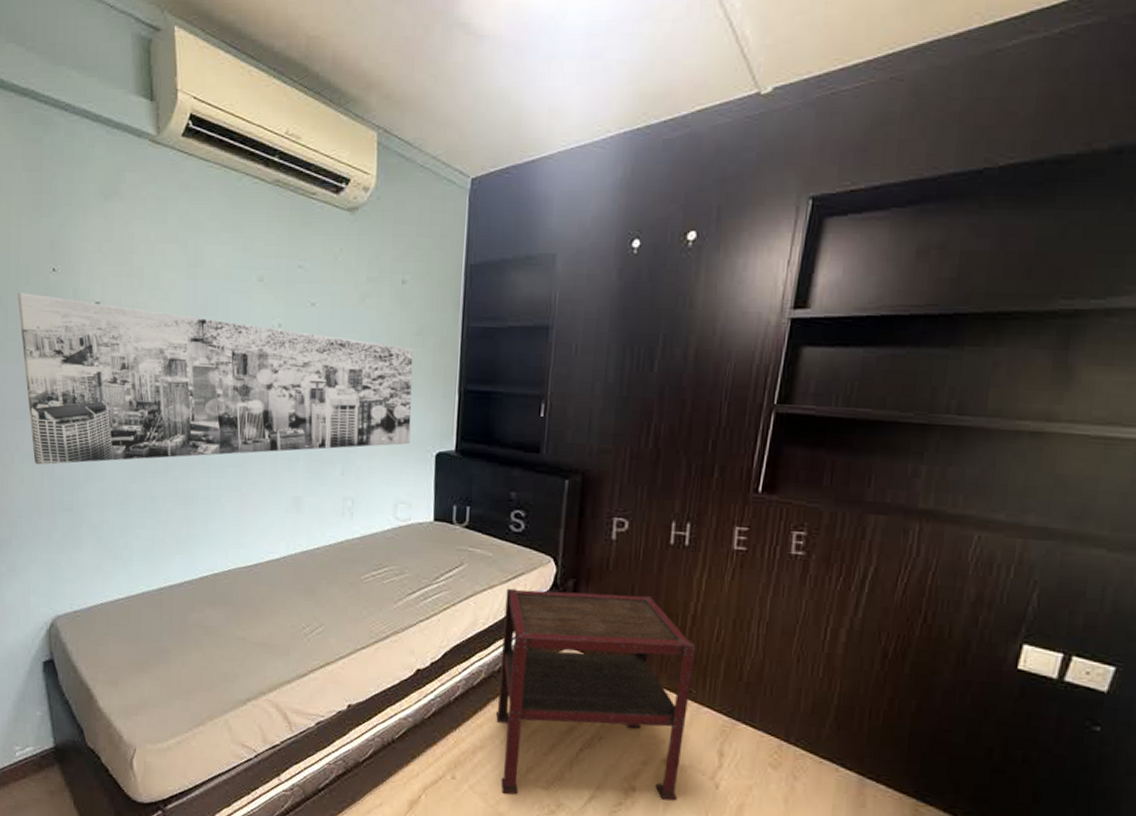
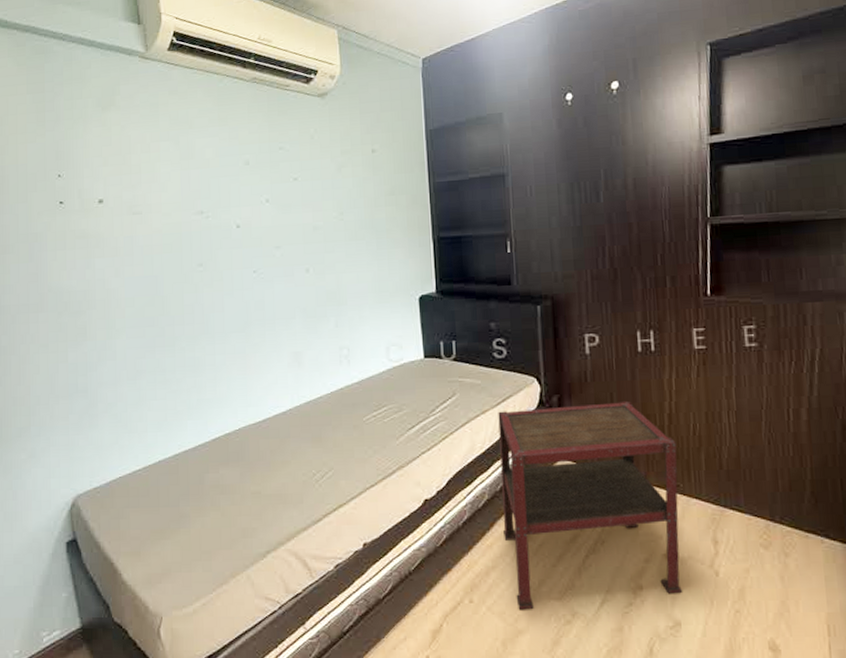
wall art: present [17,292,414,465] -> none [27,198,394,353]

